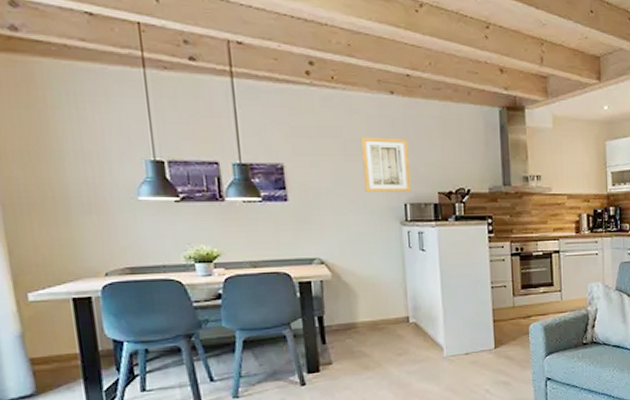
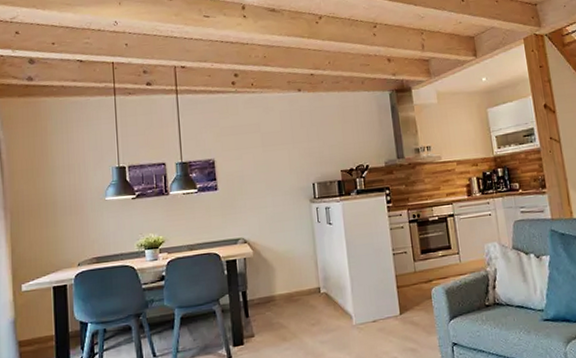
wall art: present [361,137,411,193] -> none [276,127,318,177]

